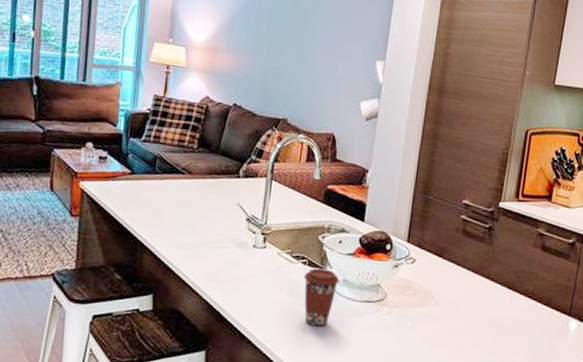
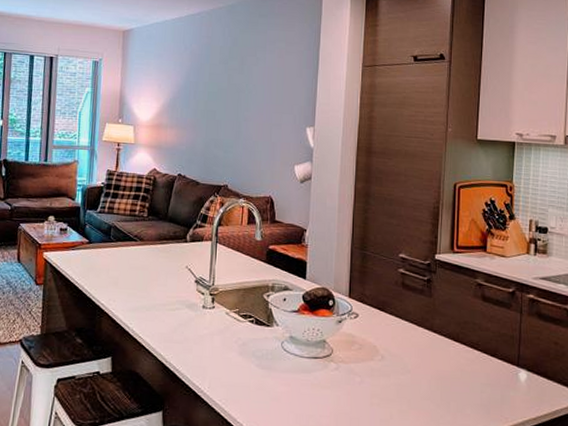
coffee cup: present [303,268,340,327] -> none [252,326,286,384]

